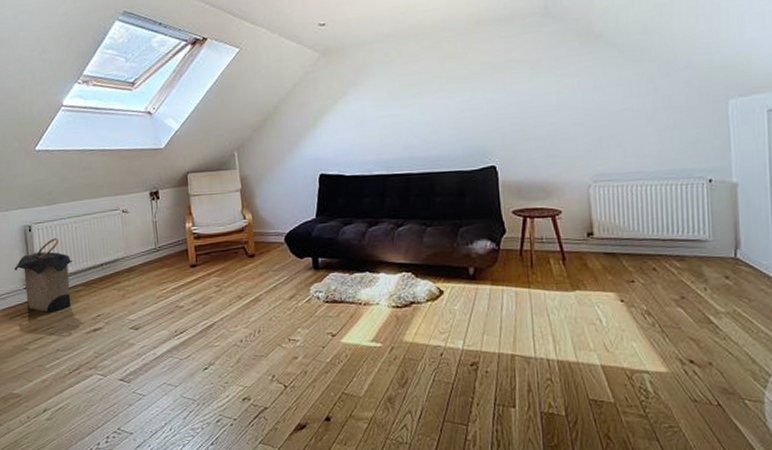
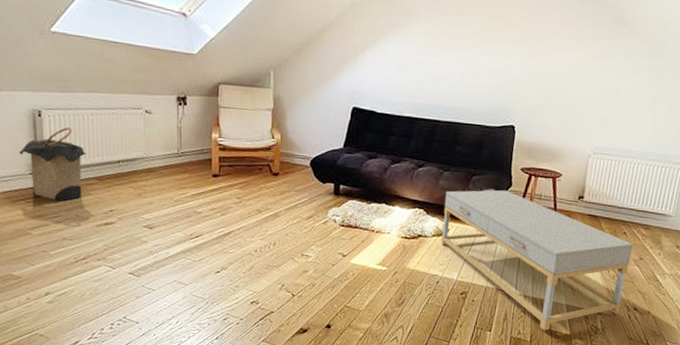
coffee table: none [432,238,672,401] -> present [441,189,633,331]

